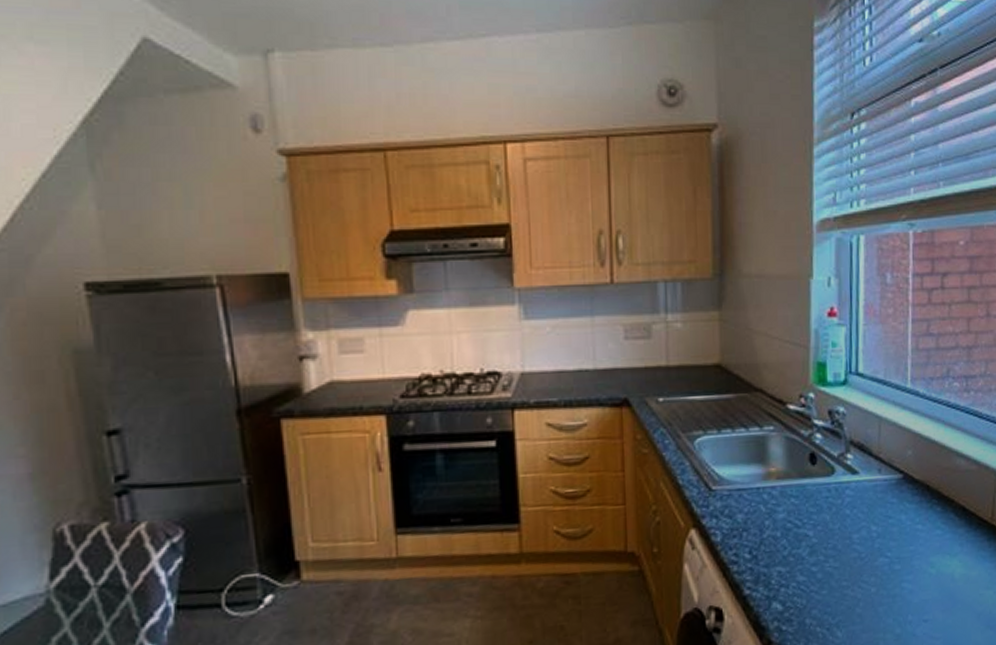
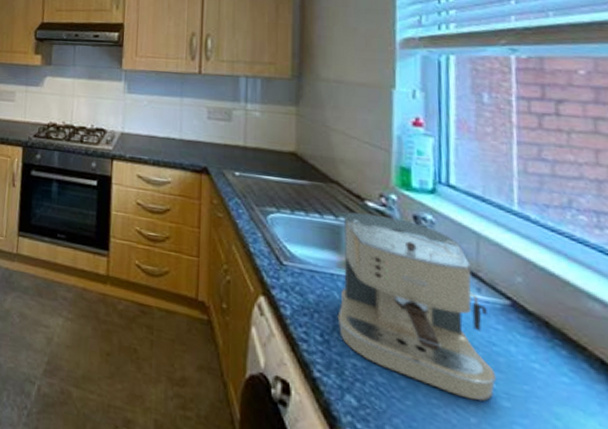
coffee maker: none [764,416,891,573] -> present [337,212,497,401]

